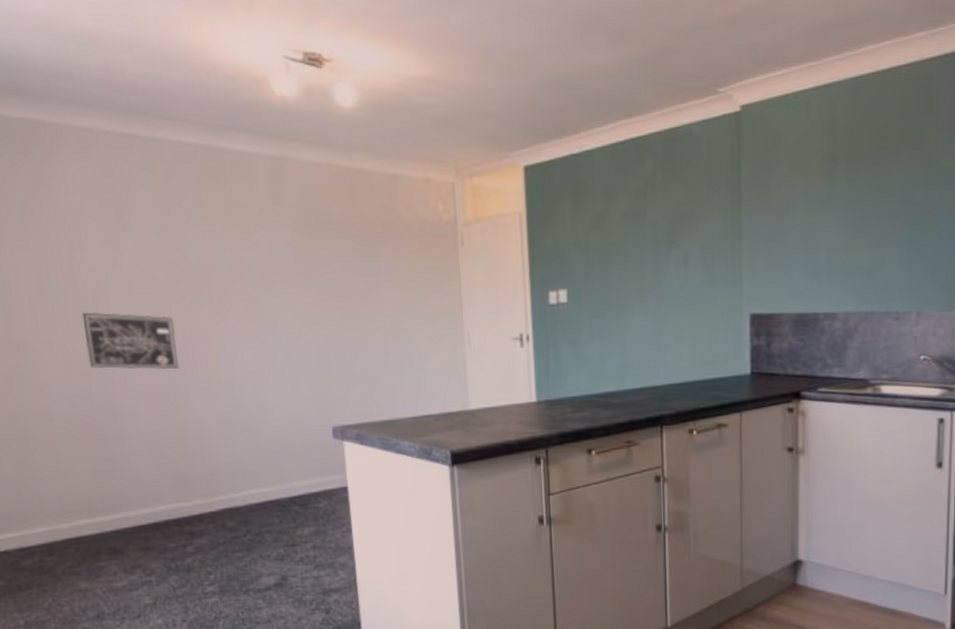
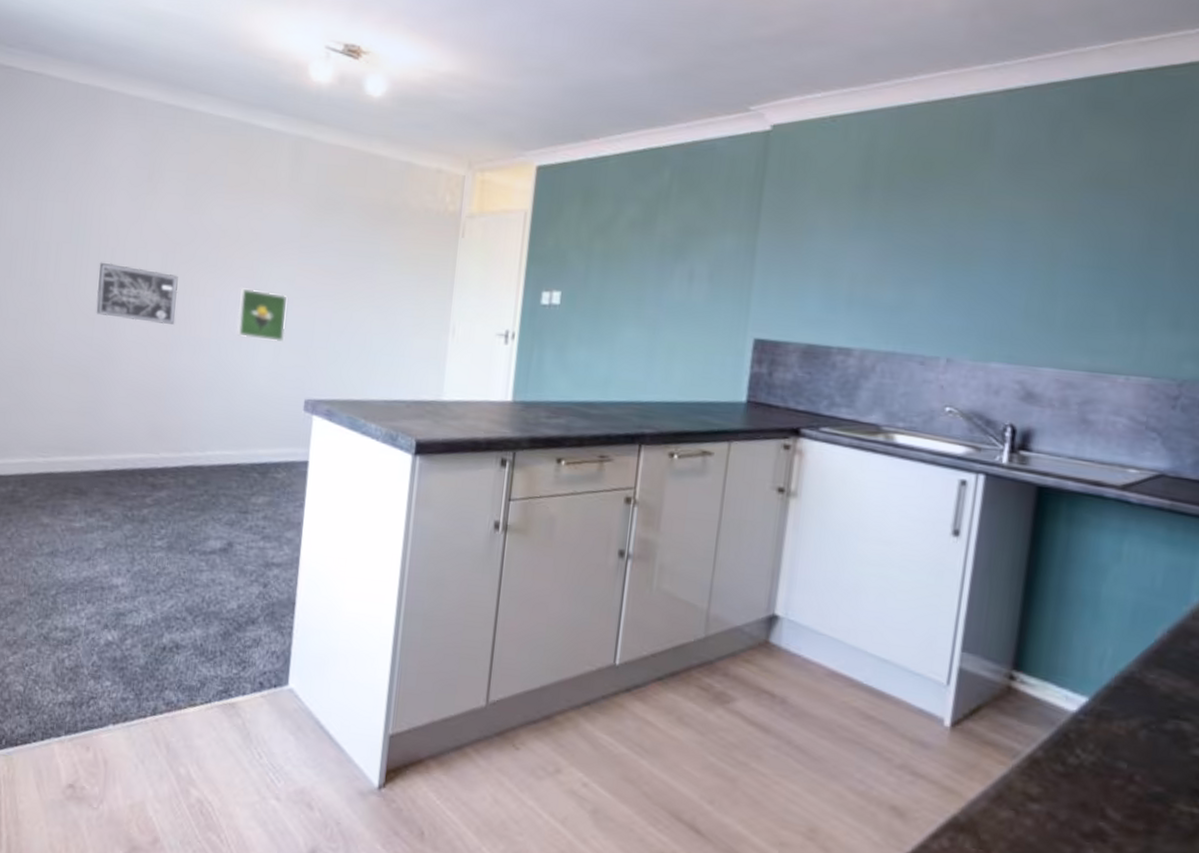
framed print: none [243,322,299,373] -> present [237,288,288,343]

